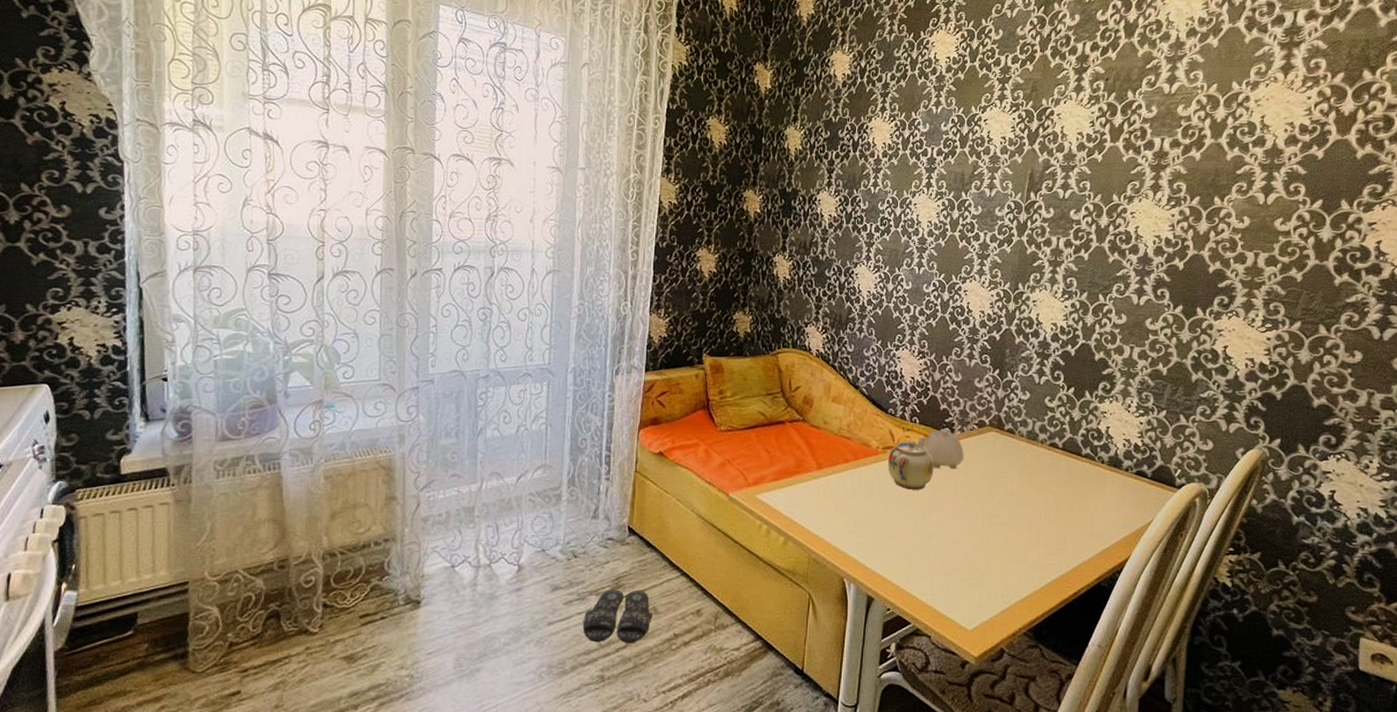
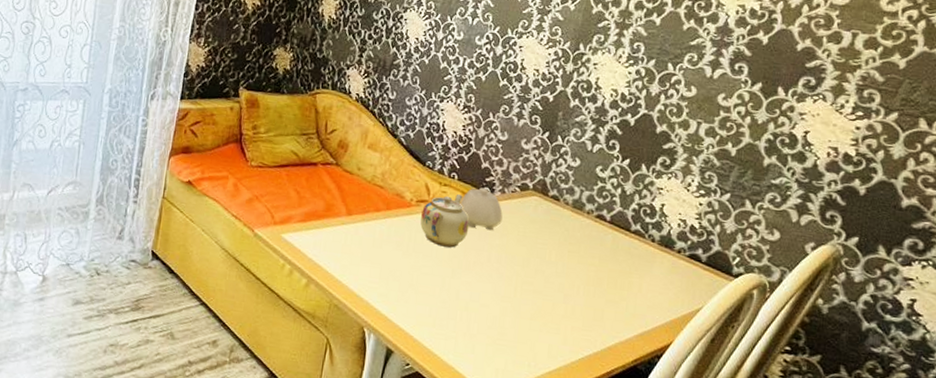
slippers: present [582,589,653,643] -> none [100,309,169,365]

